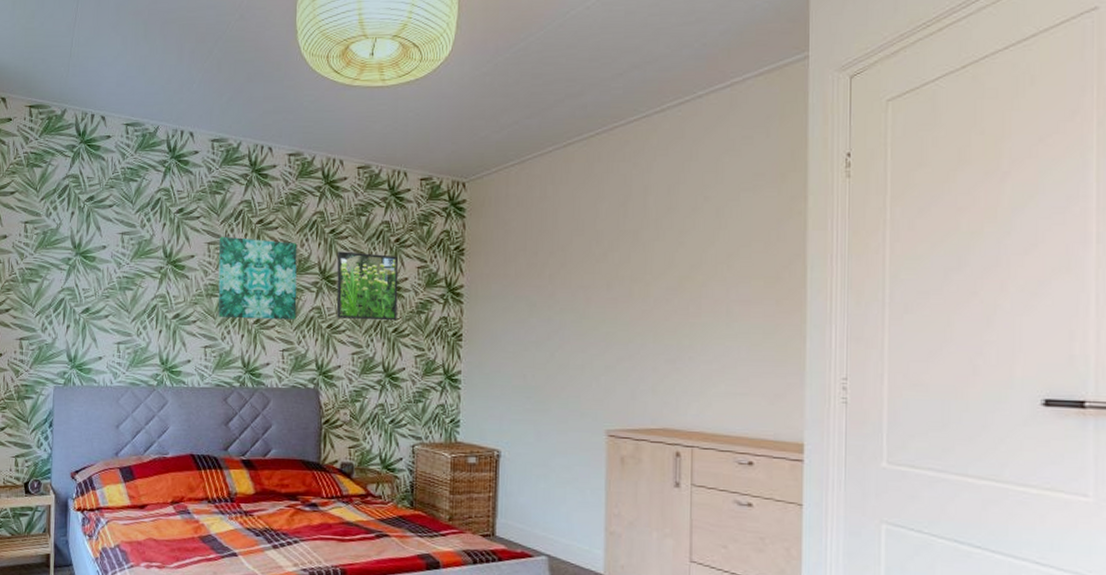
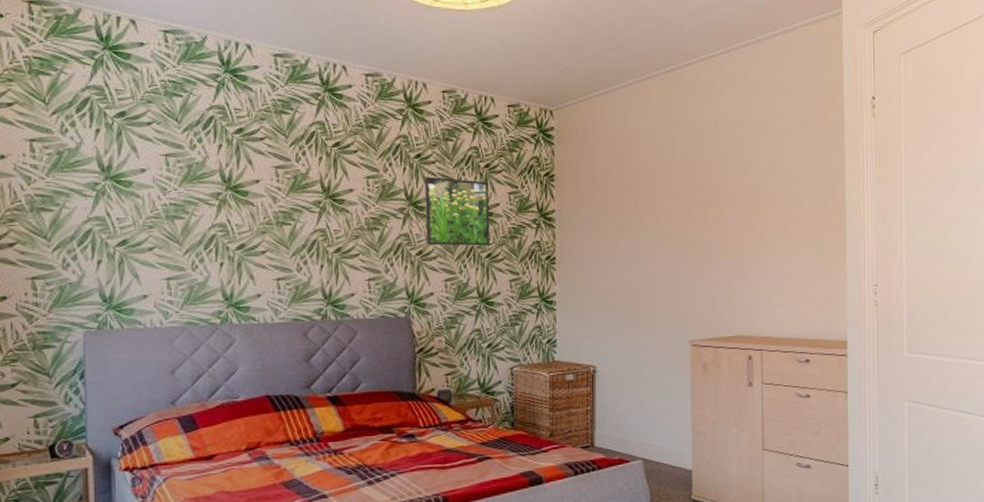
wall art: present [218,236,298,320] -> none [288,159,382,248]

